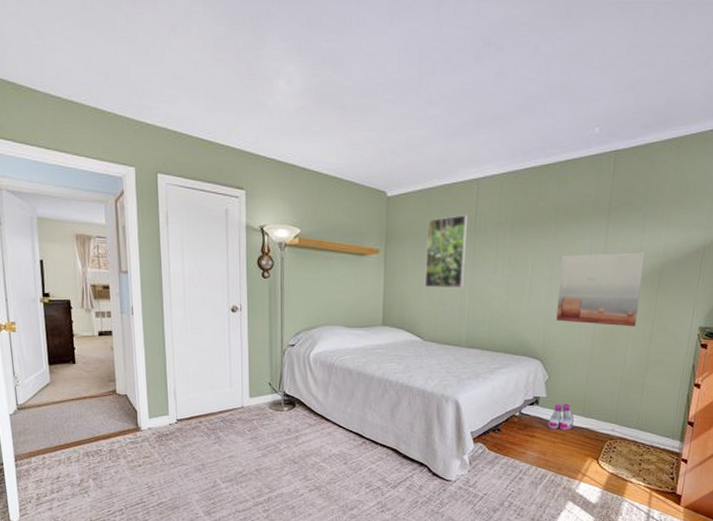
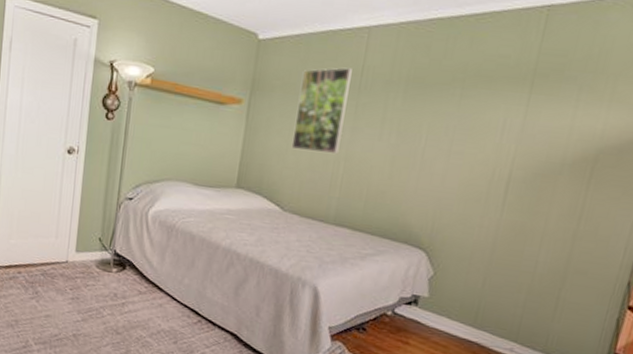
boots: present [548,404,574,431] -> none [426,308,462,342]
wall art: present [556,252,646,327] -> none [451,127,577,225]

